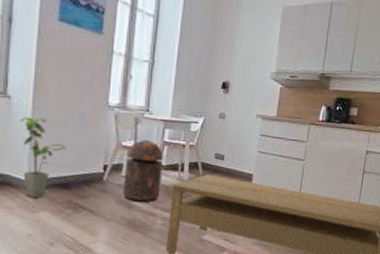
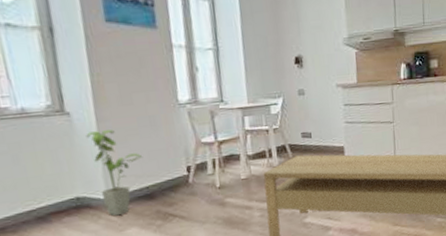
trash can: present [123,140,163,202] -> none [208,132,252,199]

